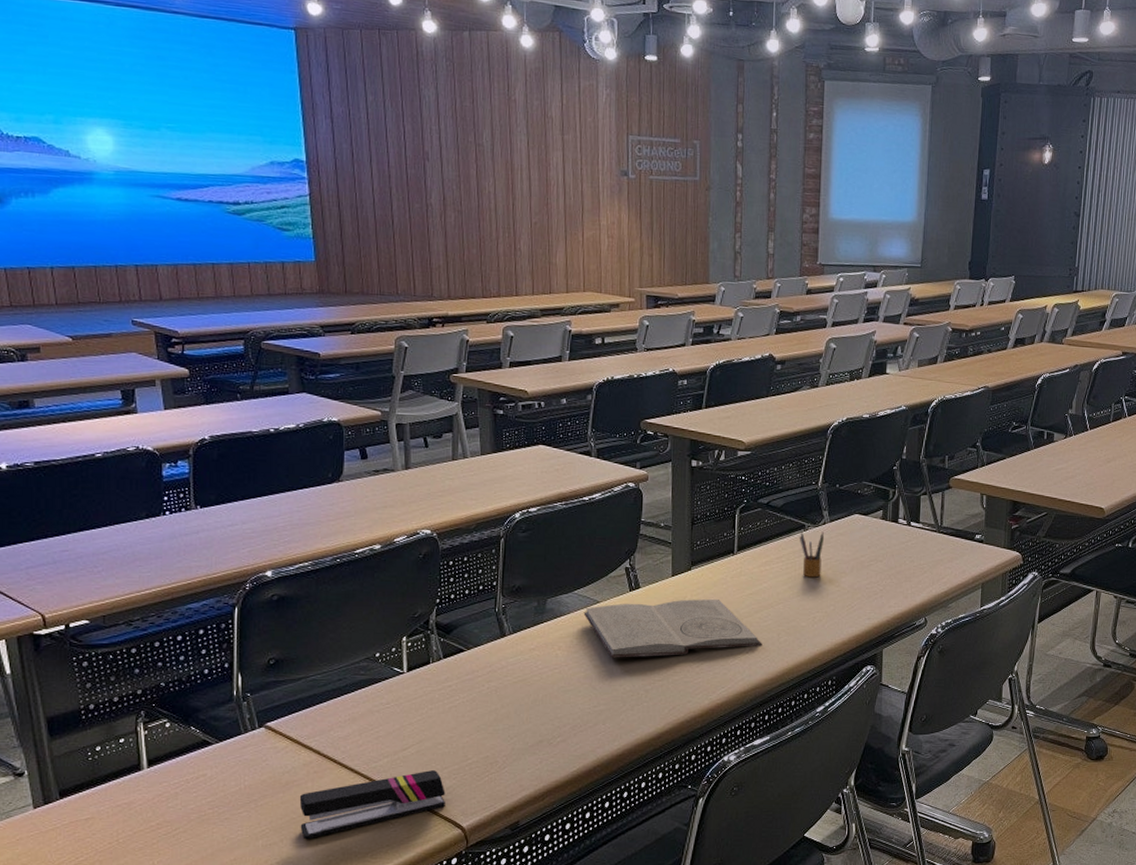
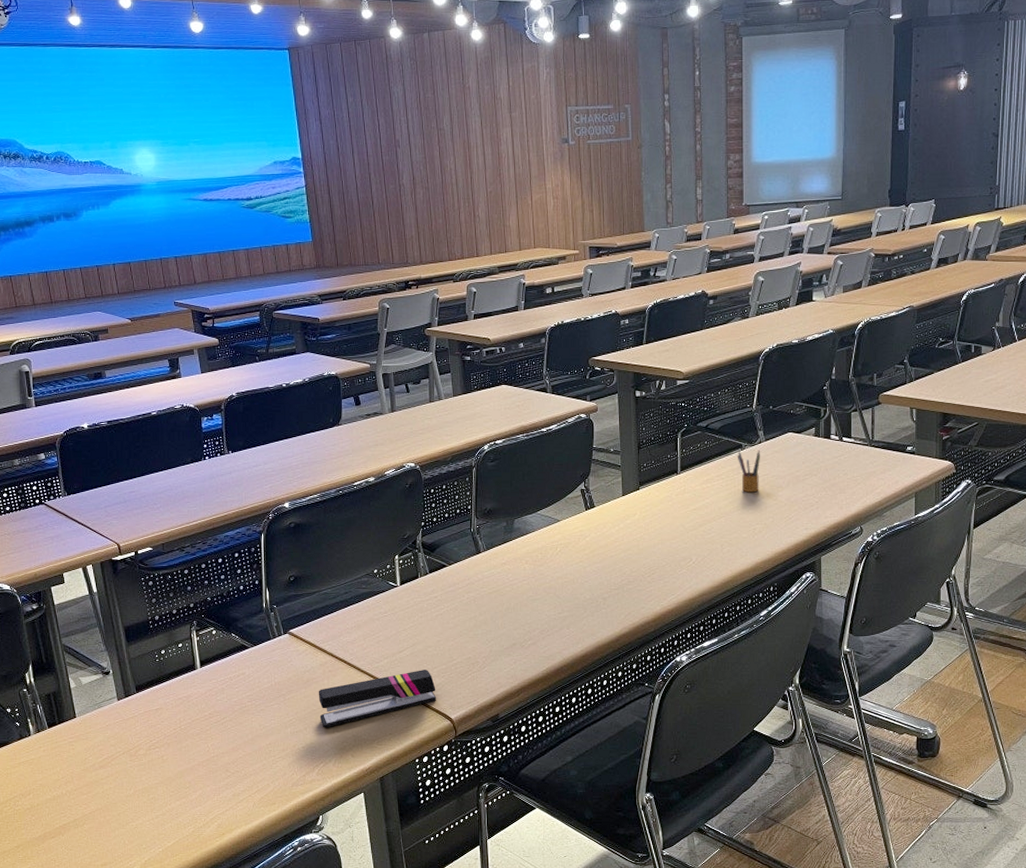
book: present [583,599,762,658] -> none [546,515,707,570]

